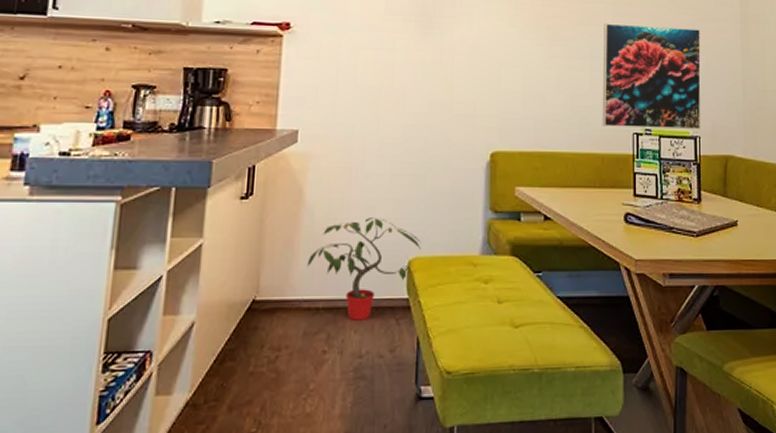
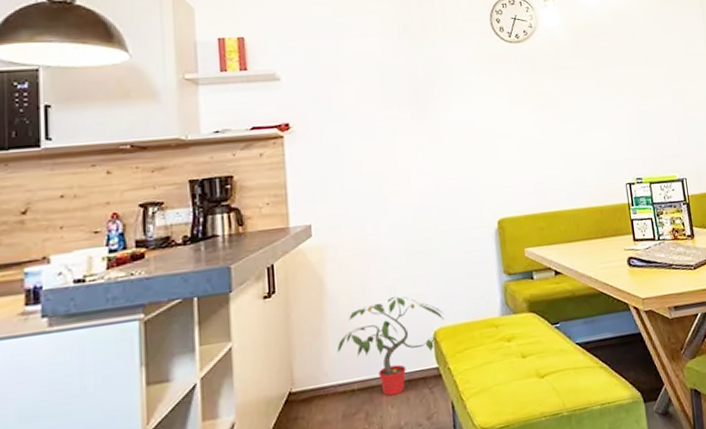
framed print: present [602,23,701,130] -> none [587,80,686,181]

